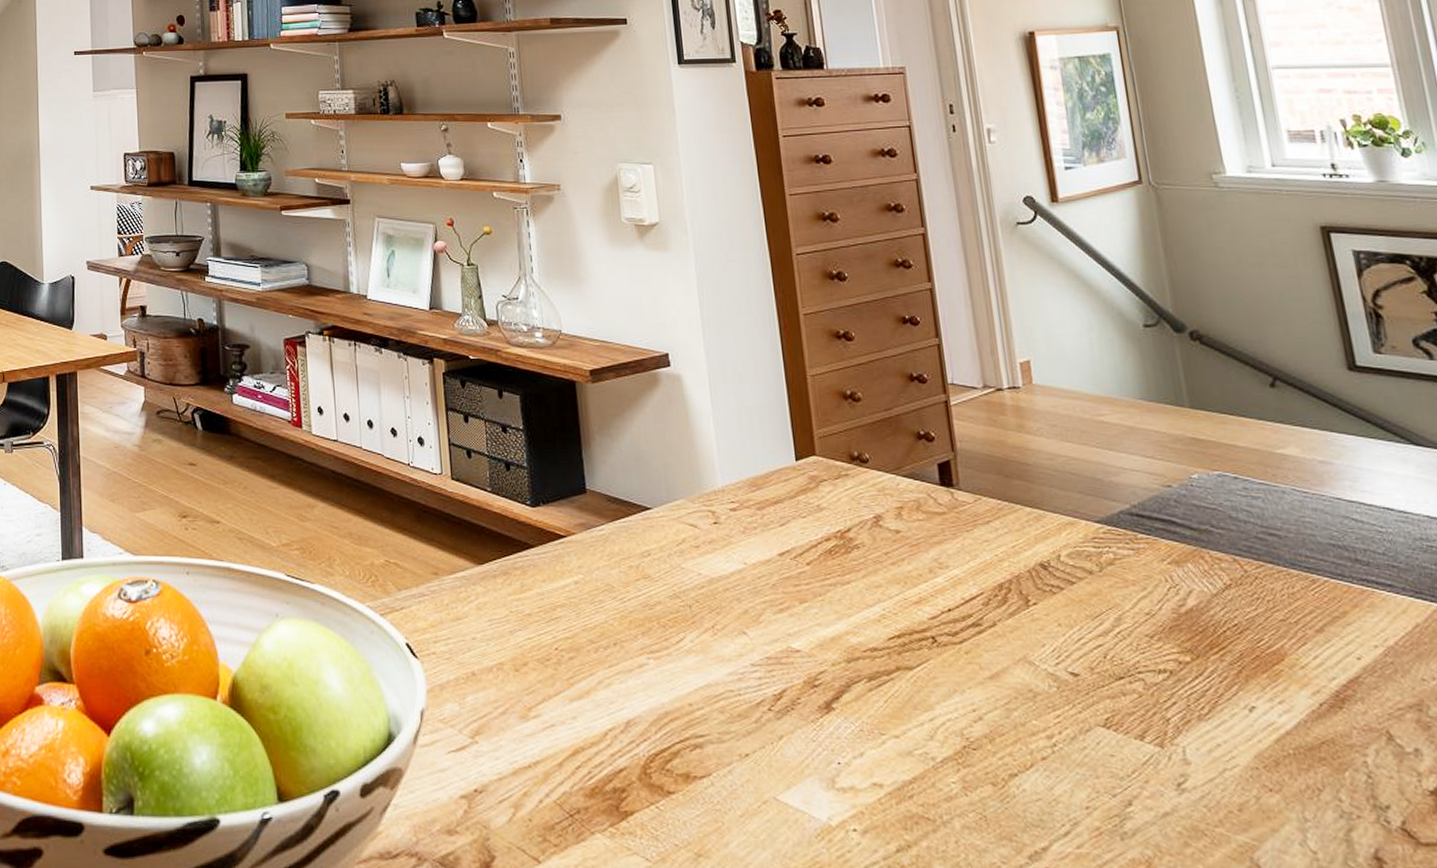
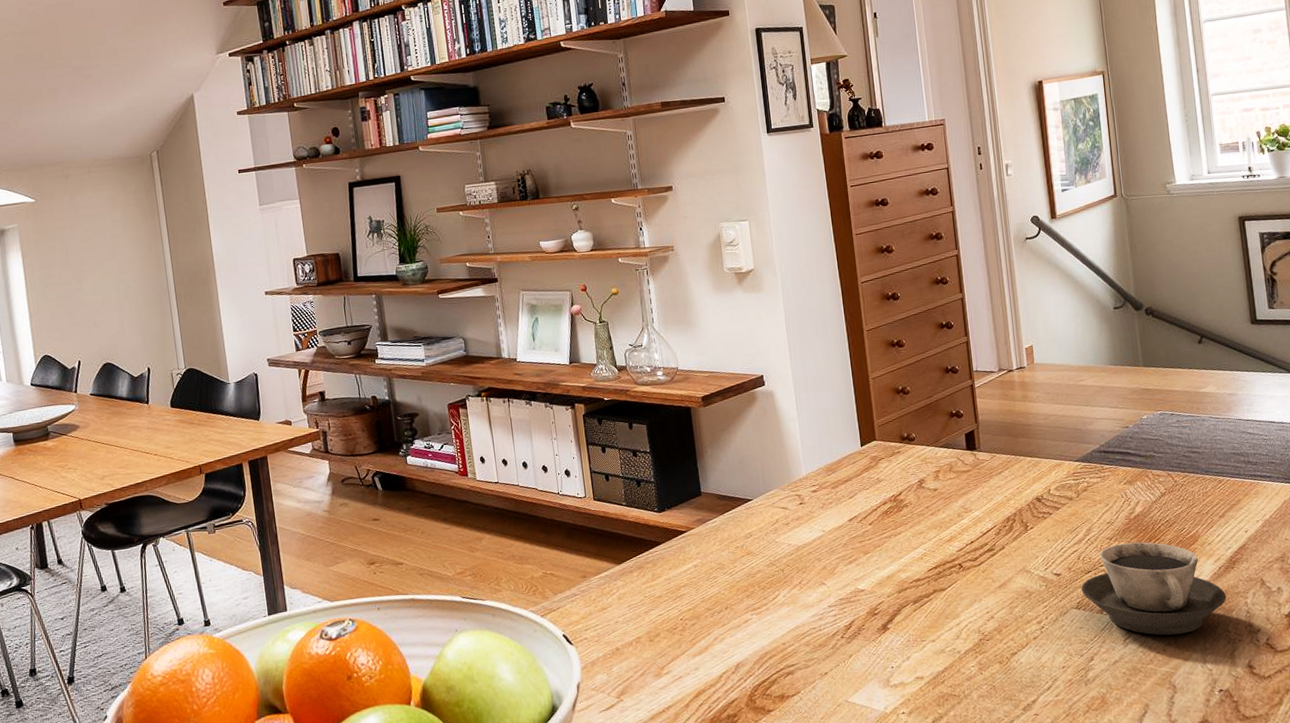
cup: none [1110,646,1335,792] -> present [1081,542,1227,636]

